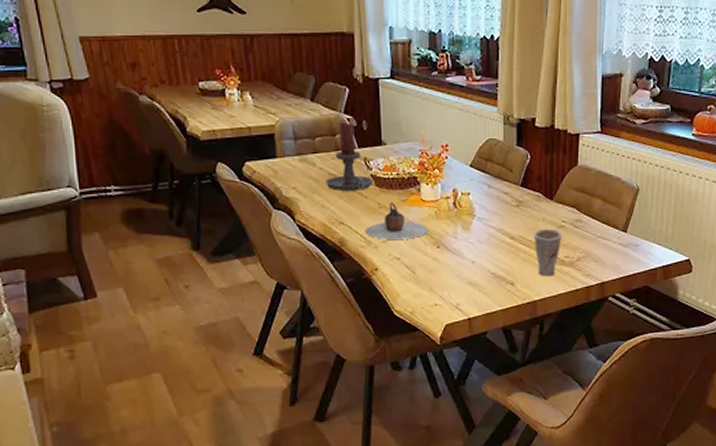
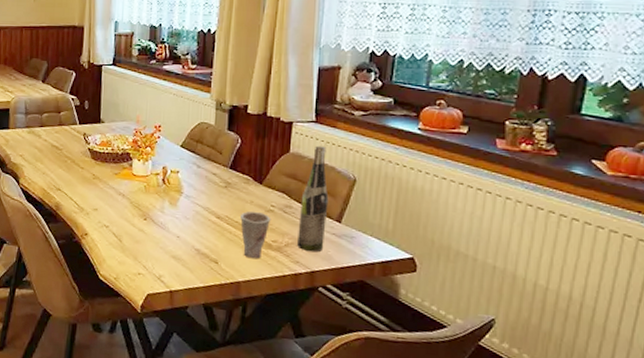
candle holder: present [325,122,373,191] -> none [48,101,90,162]
teapot: present [365,202,428,239] -> none [79,174,137,209]
wine bottle: none [587,157,615,264] -> present [296,145,329,253]

